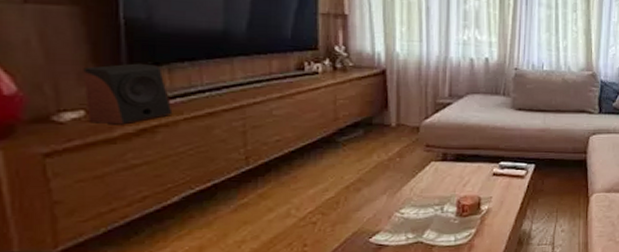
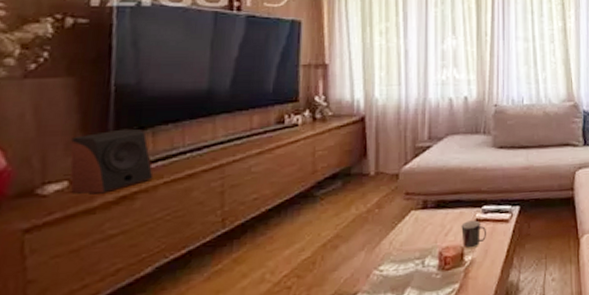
mug: none [479,174,502,200] -> present [461,220,486,250]

